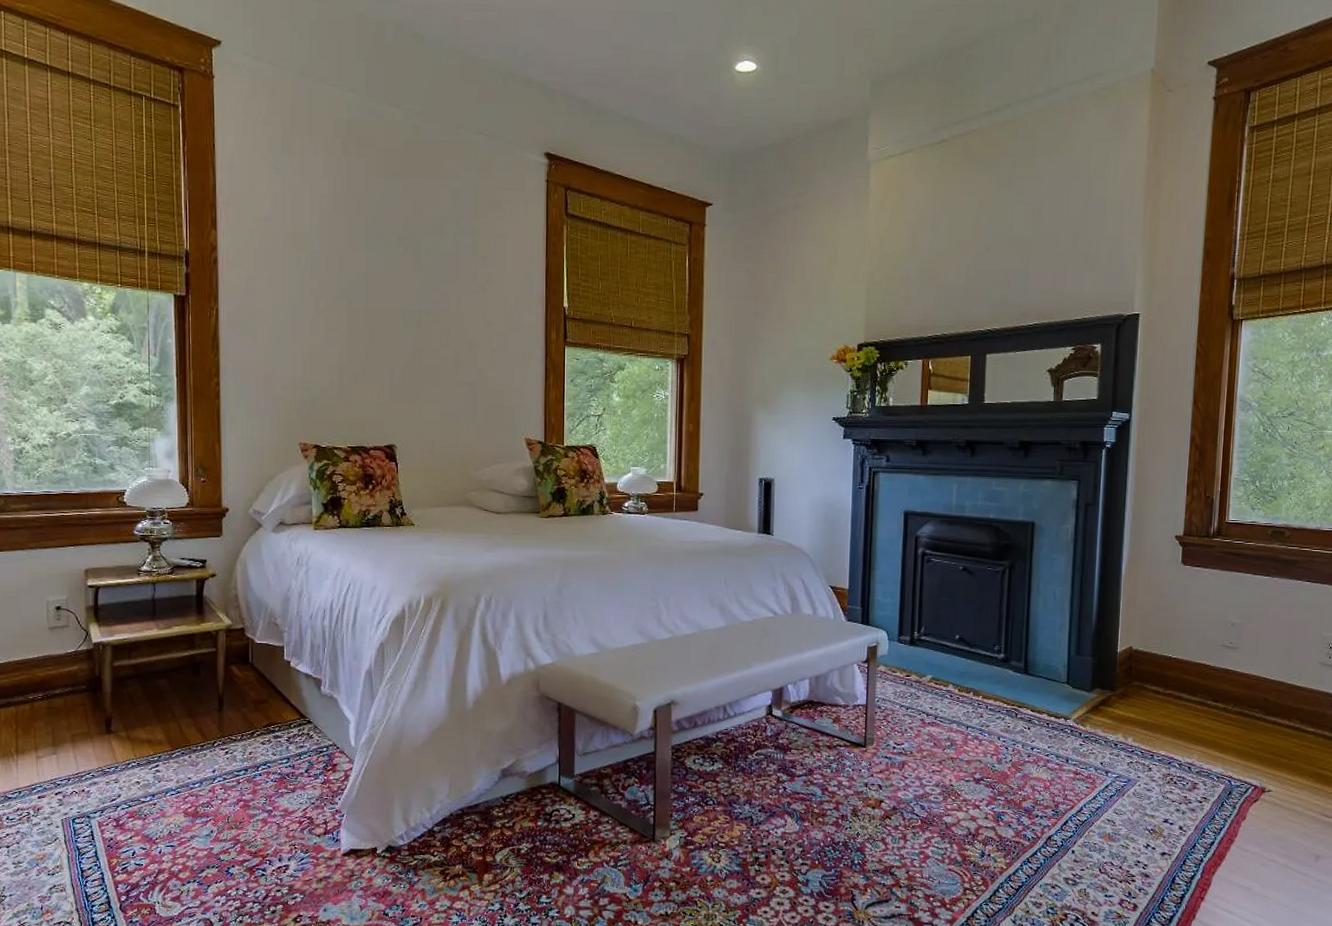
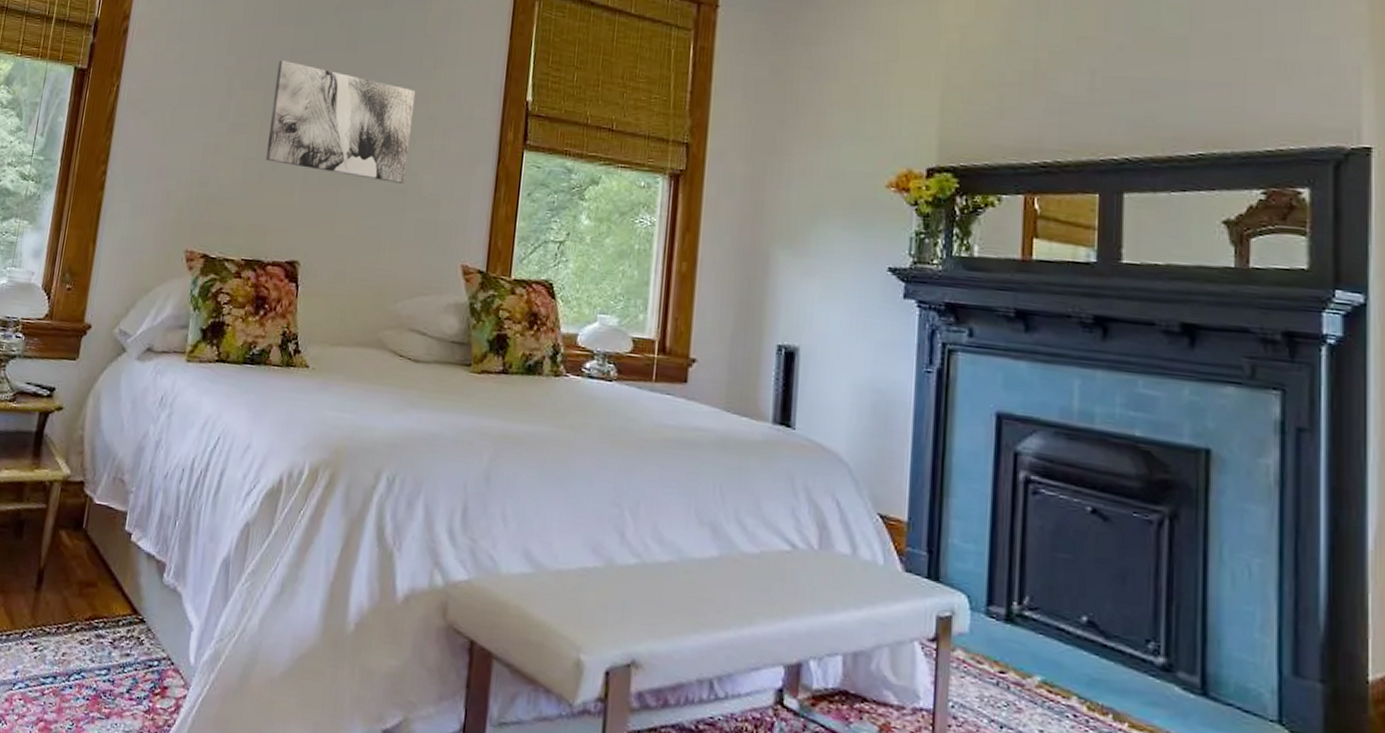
wall art: none [356,282,475,378] -> present [266,60,415,184]

